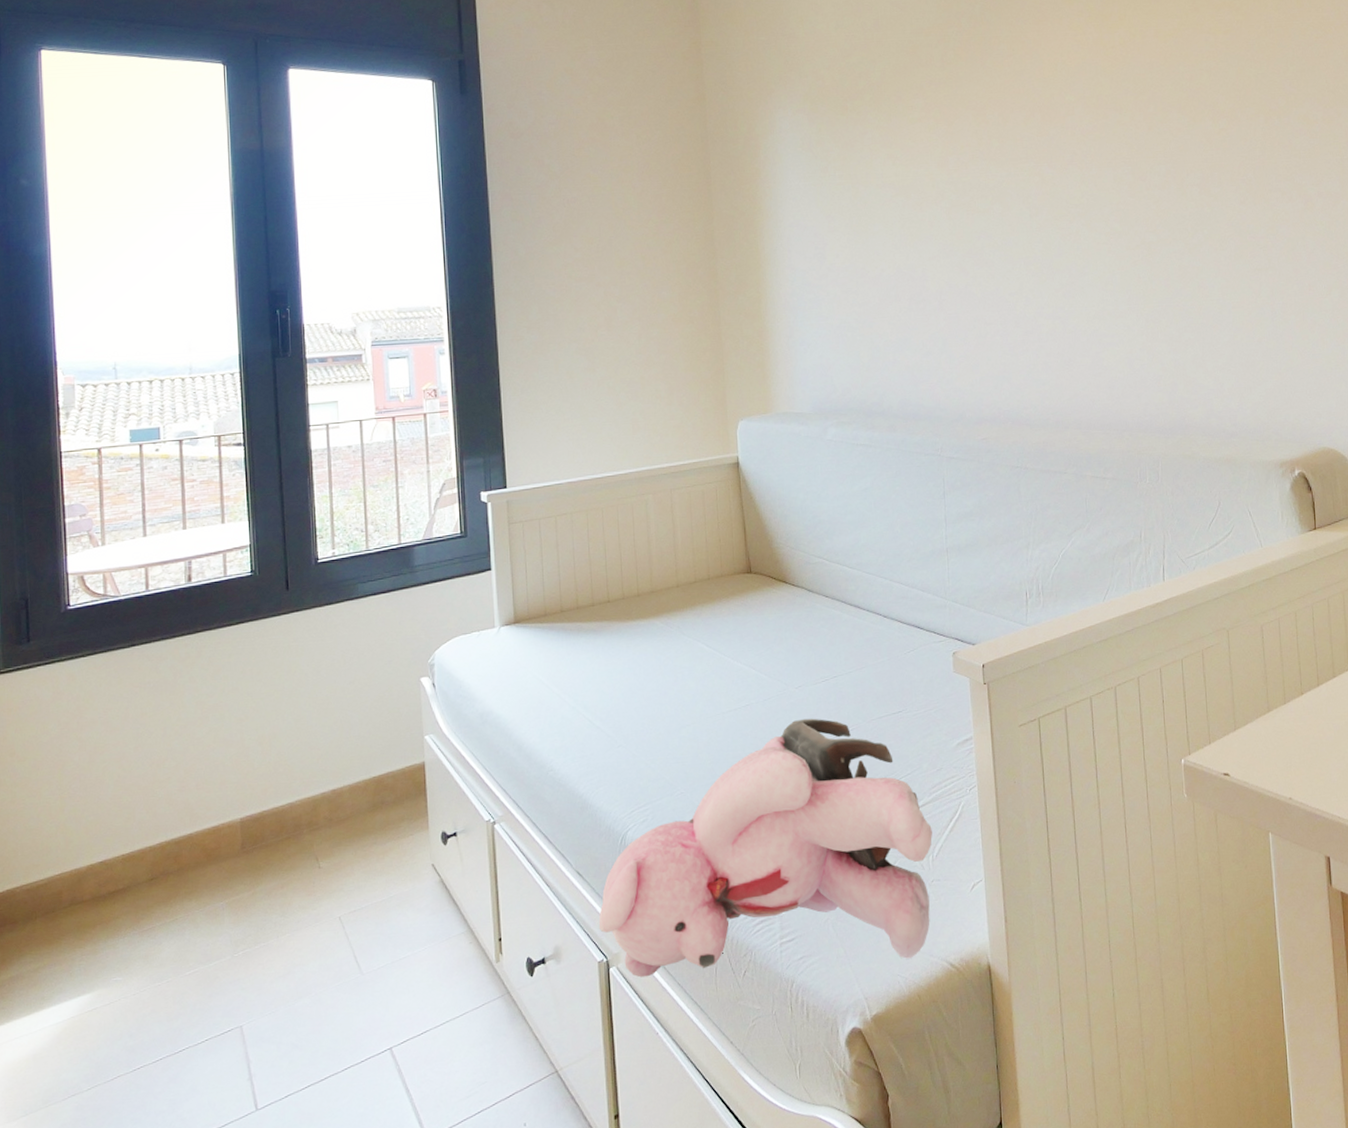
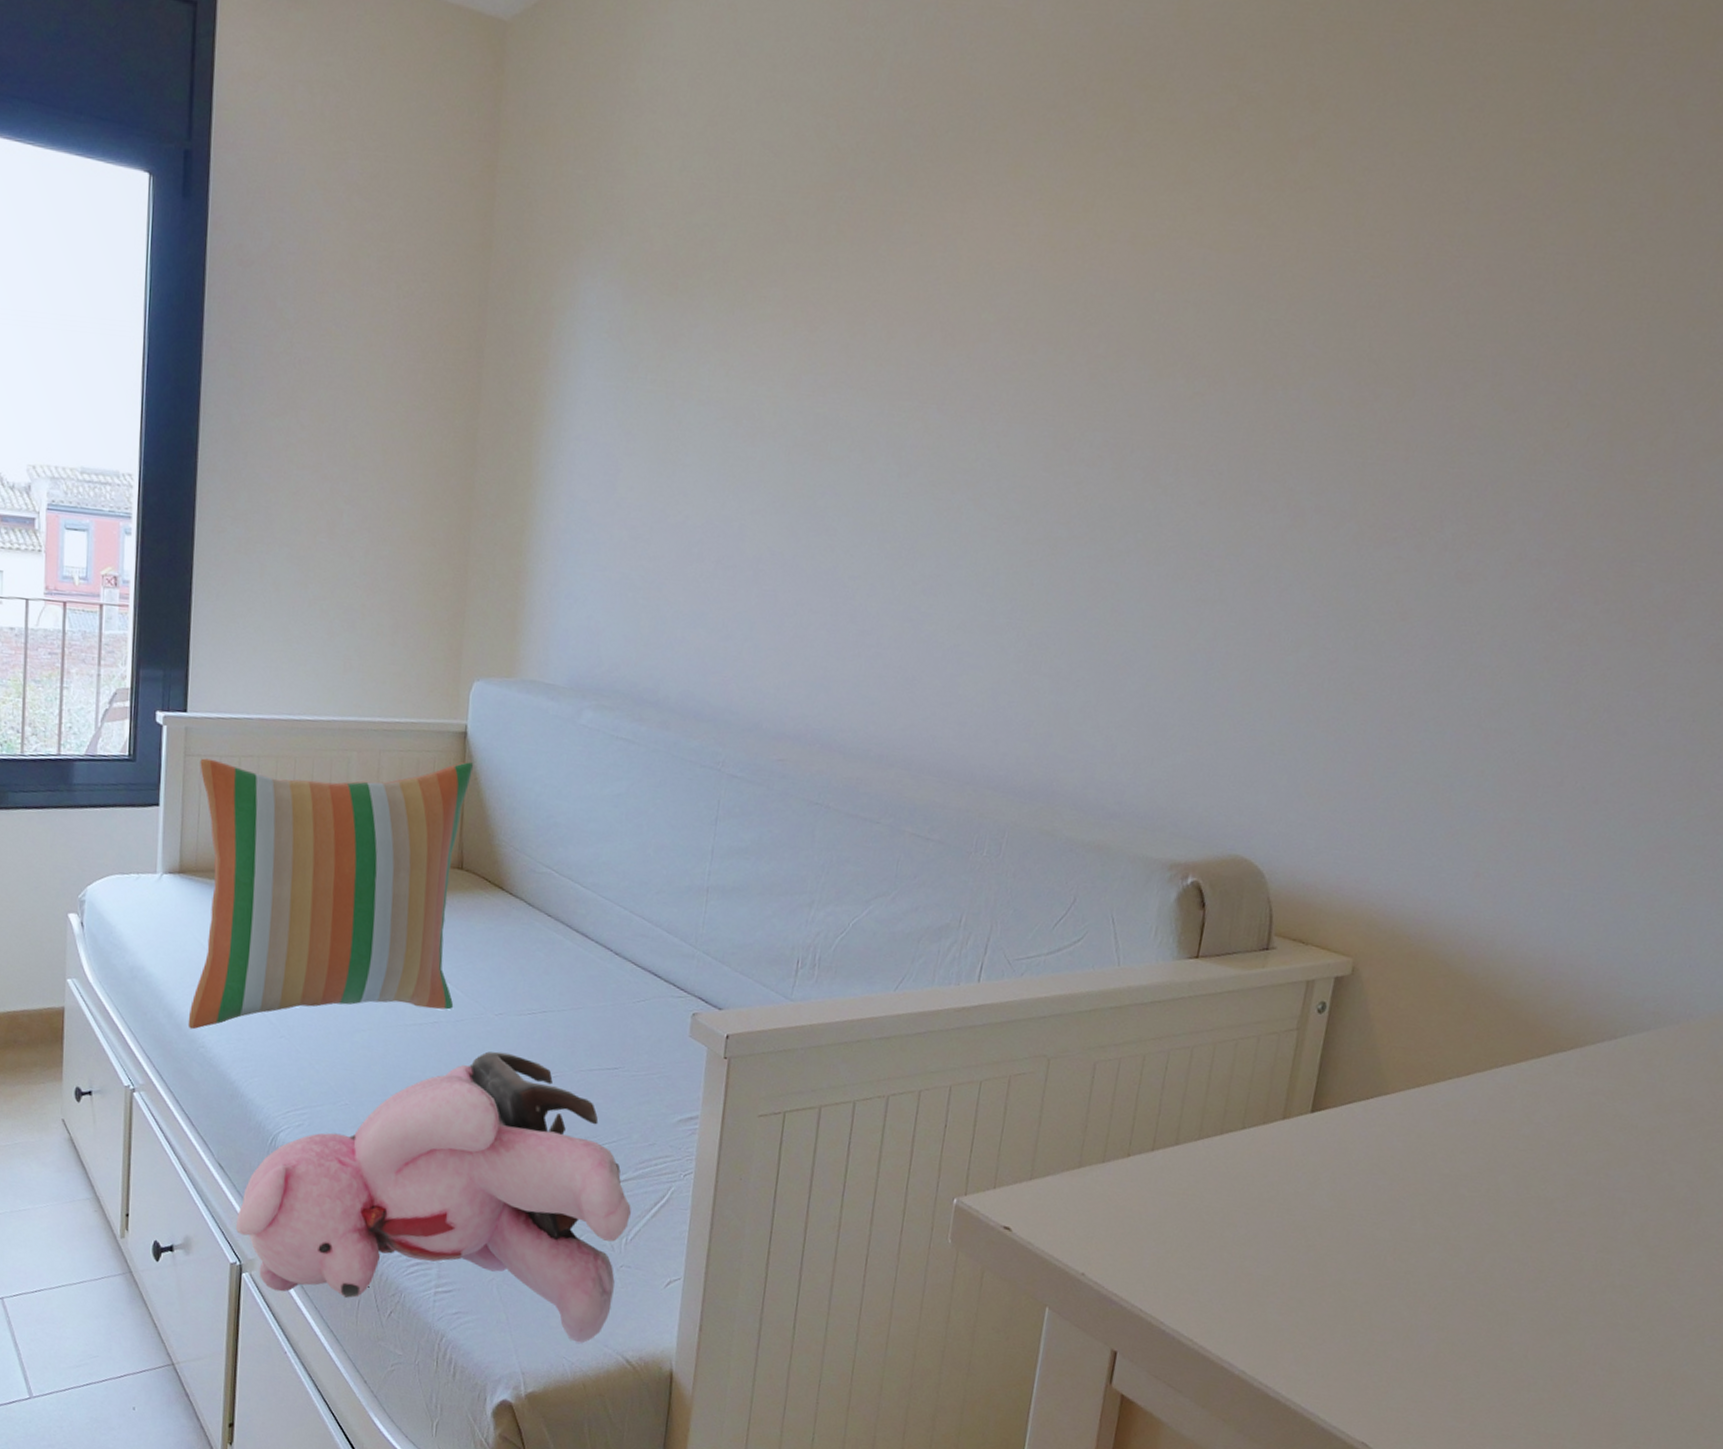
pillow: none [522,485,761,757] -> present [187,758,473,1030]

